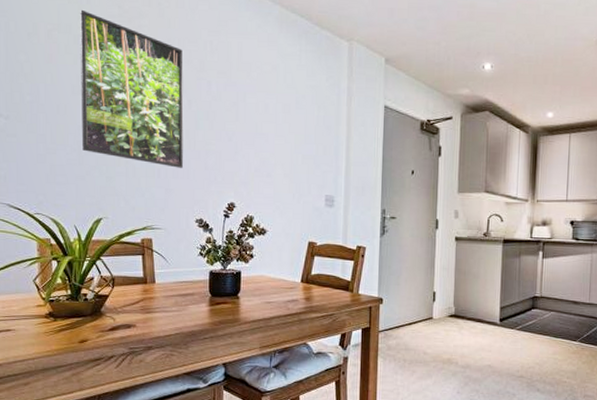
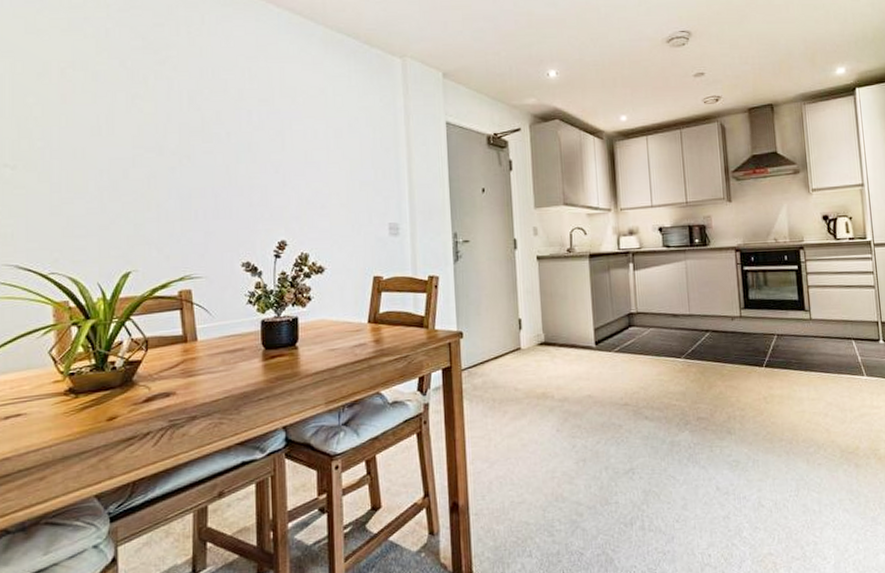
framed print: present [79,9,184,168] -> none [97,44,225,208]

